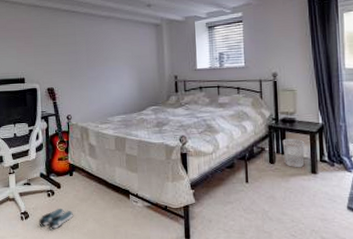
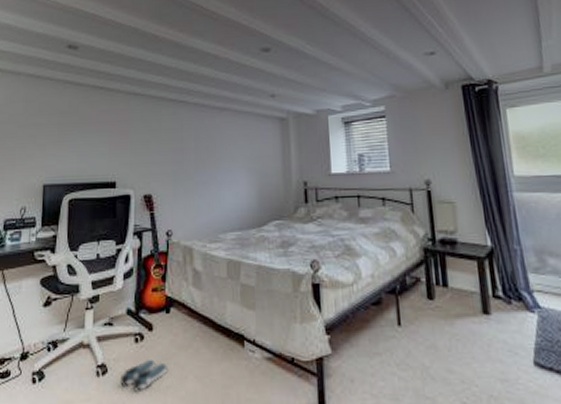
wastebasket: present [282,138,305,168] -> none [442,265,473,306]

